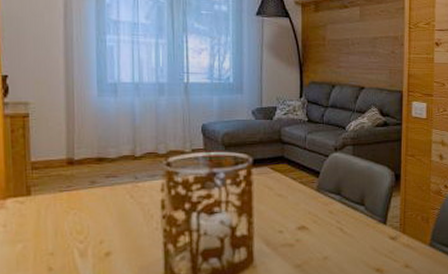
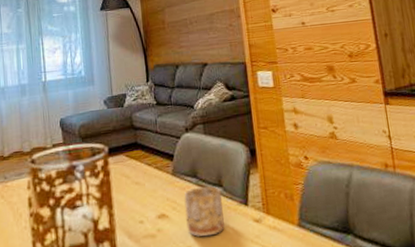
mug: none [326,204,363,249] -> present [184,186,225,237]

